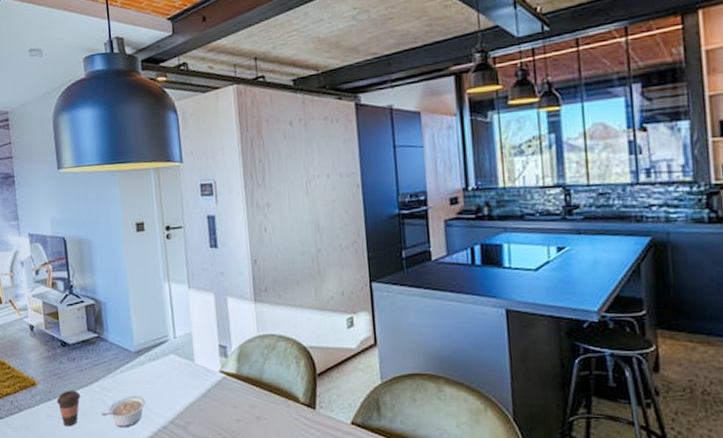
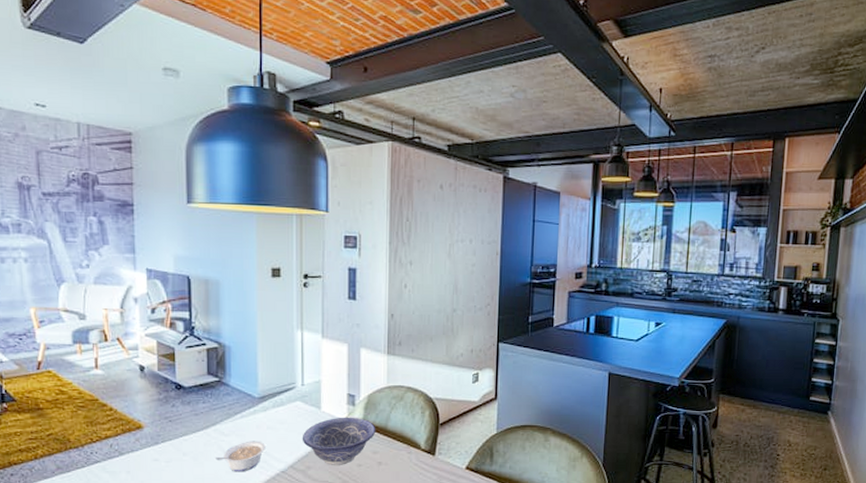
coffee cup: present [56,390,81,427] -> none [165,434,194,471]
decorative bowl: none [179,369,252,420] -> present [302,417,376,465]

